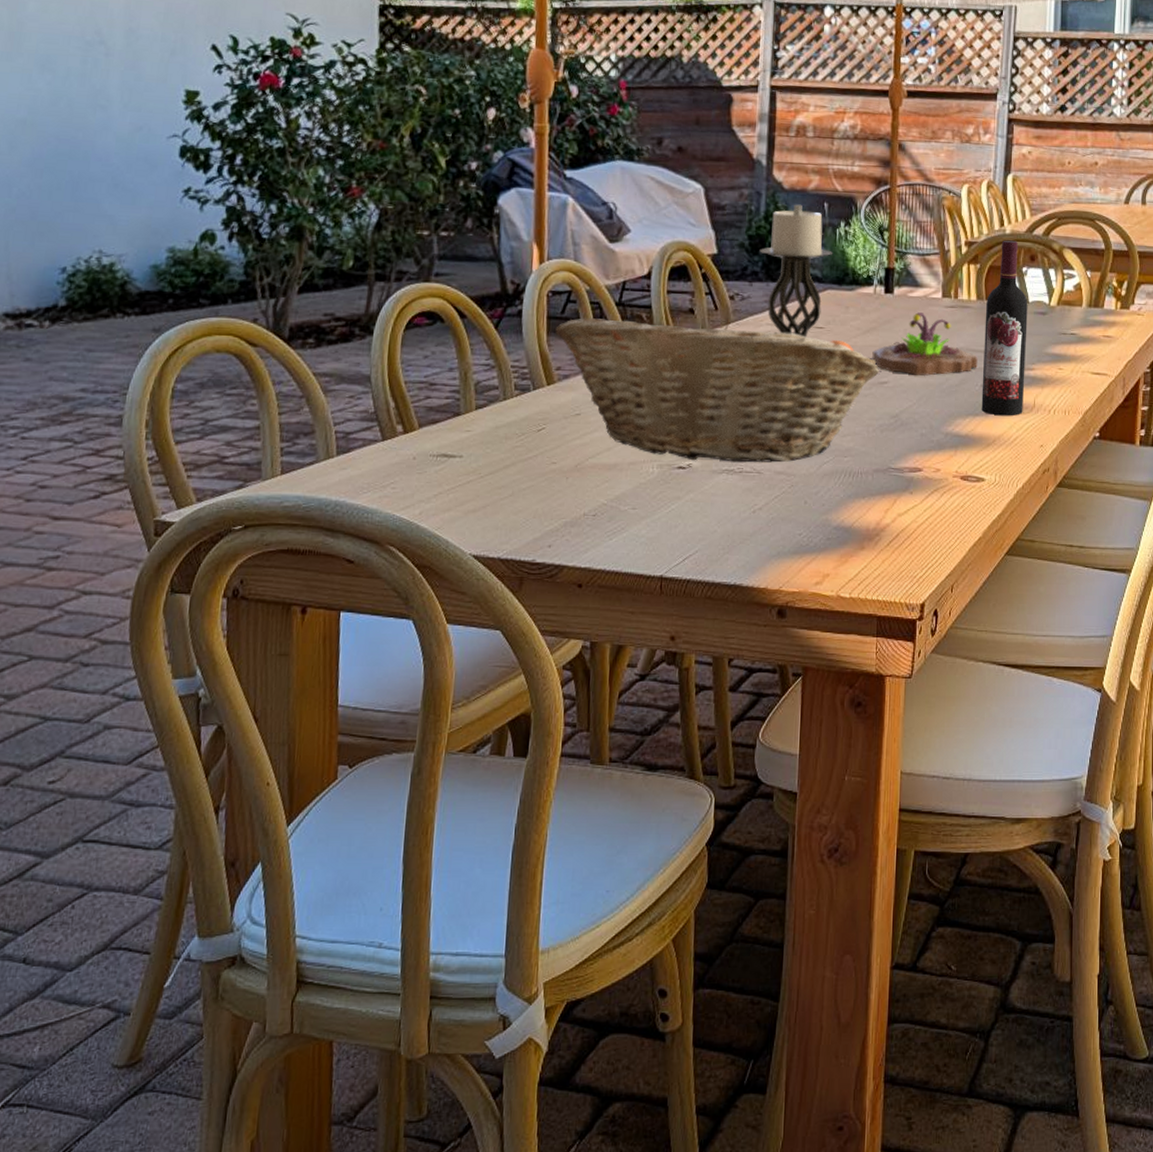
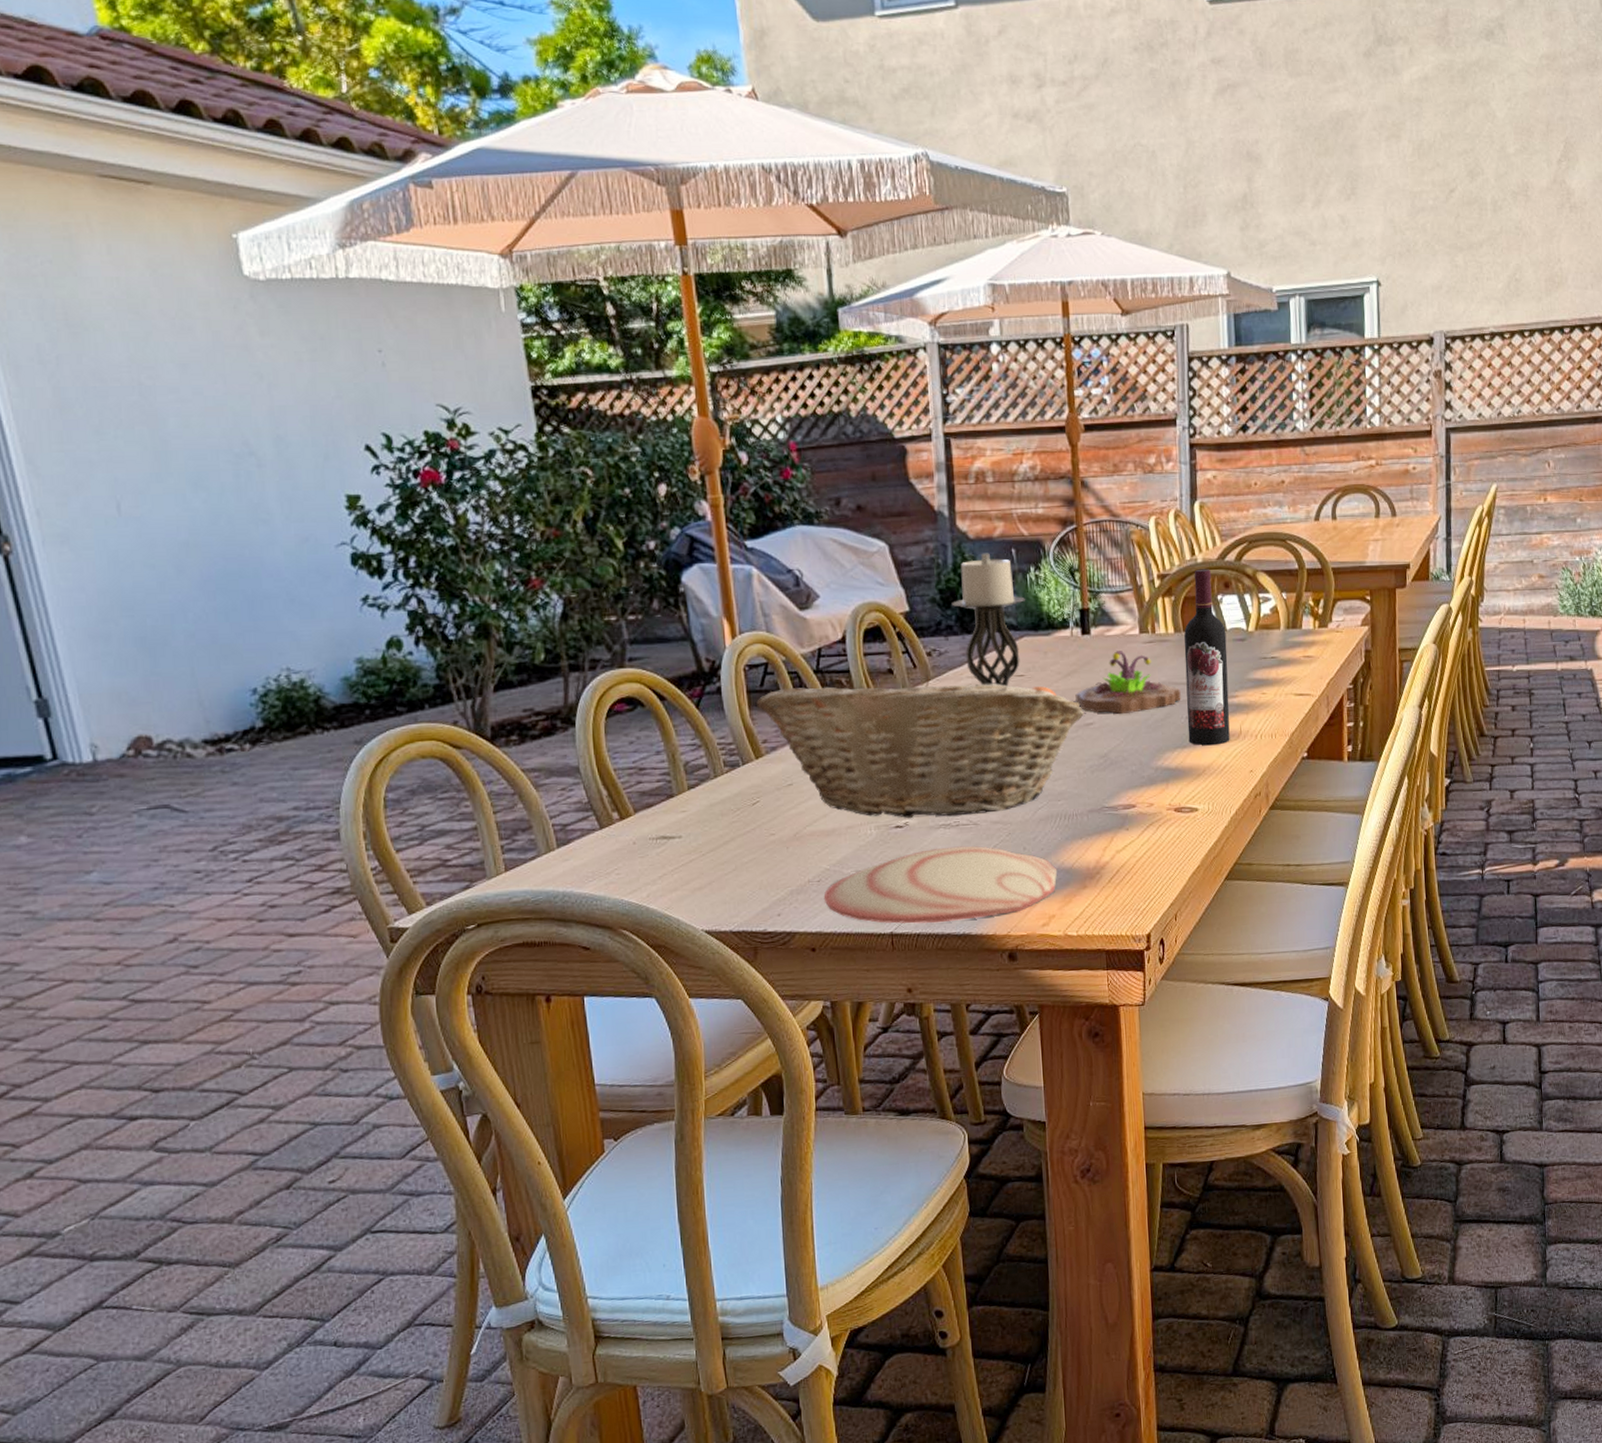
plate: none [597,493,837,570] -> present [823,845,1058,924]

